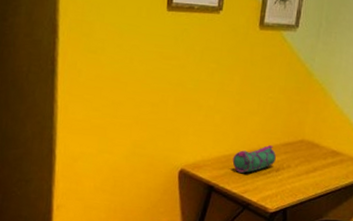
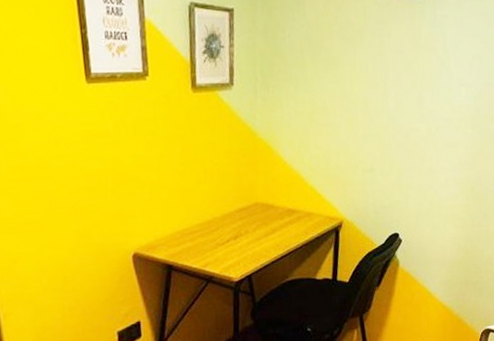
pencil case: present [232,145,276,173] -> none [187,213,232,247]

